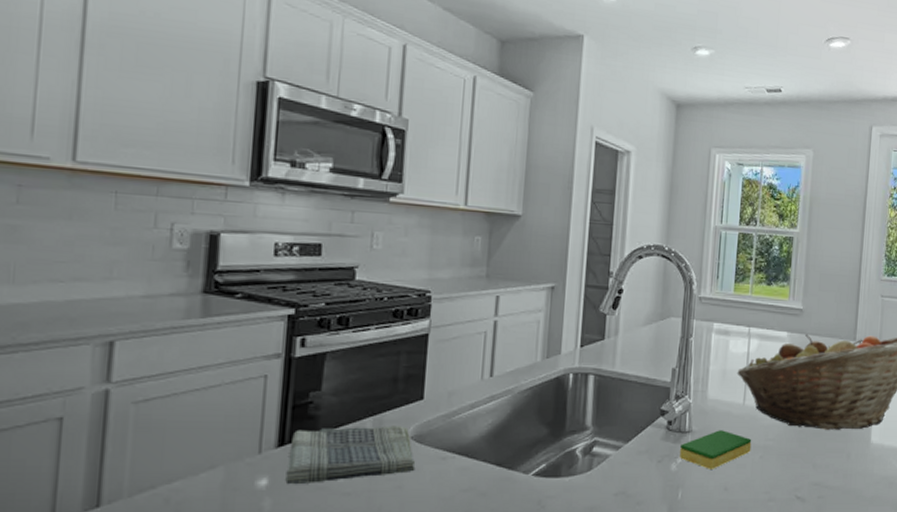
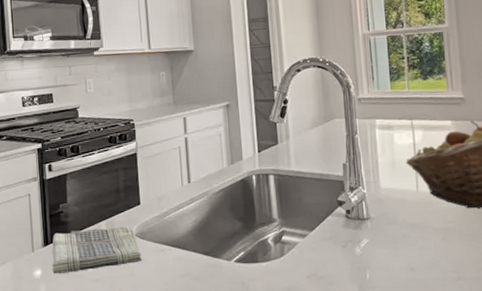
dish sponge: present [680,430,752,469] -> none [362,216,432,252]

